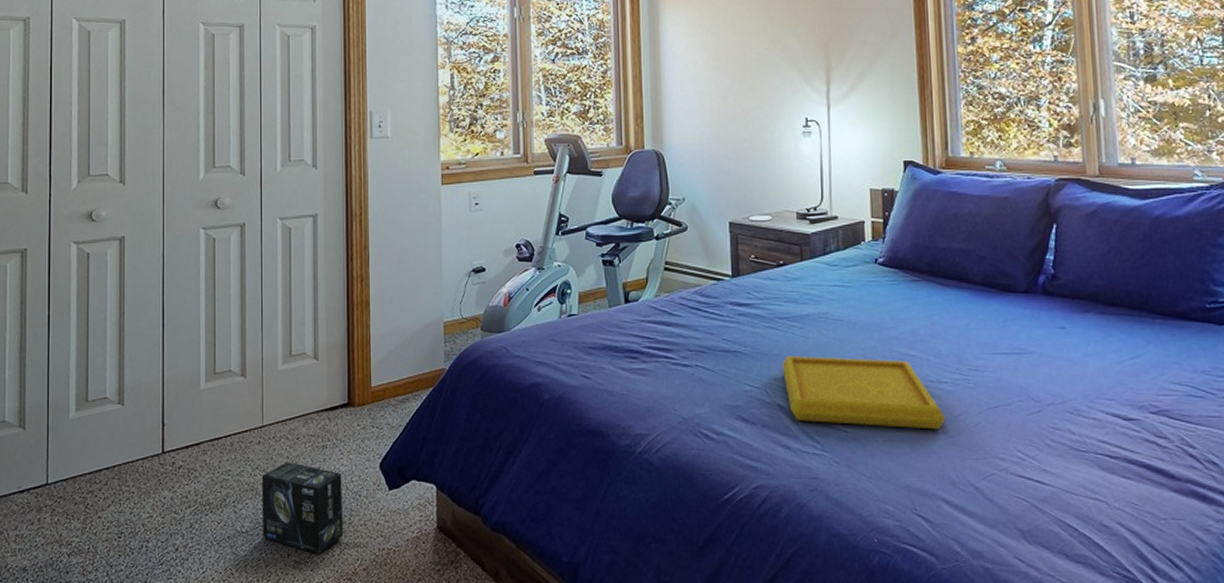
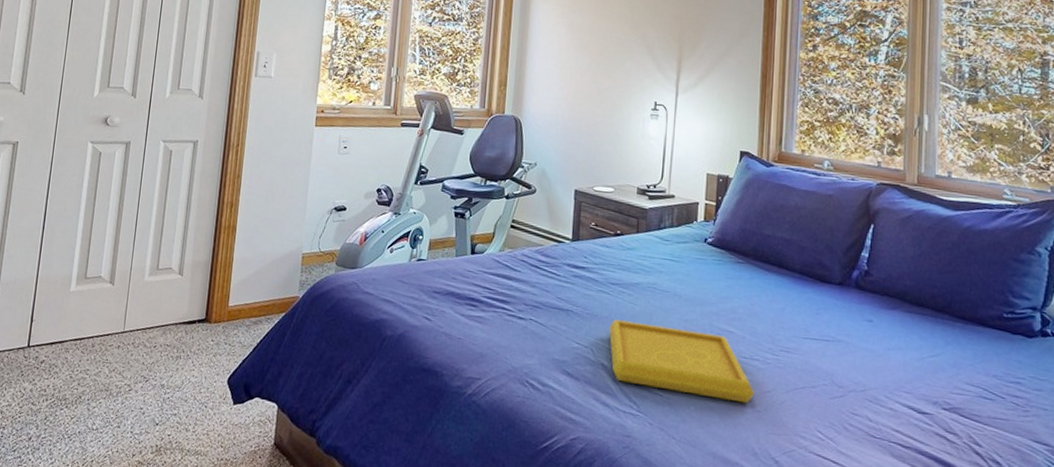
box: present [261,462,343,553] -> none [111,367,192,457]

